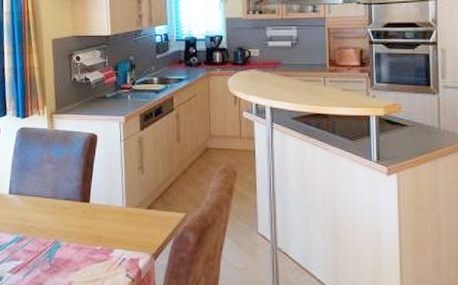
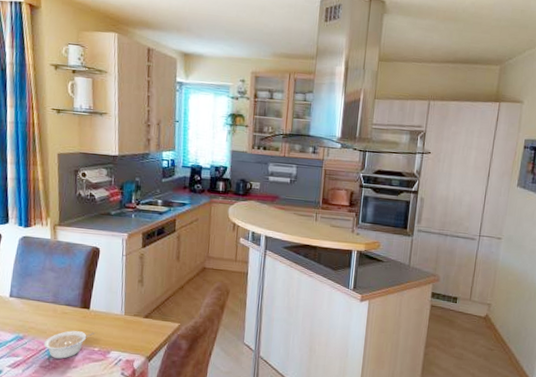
legume: none [44,228,97,261] -> present [43,330,96,359]

